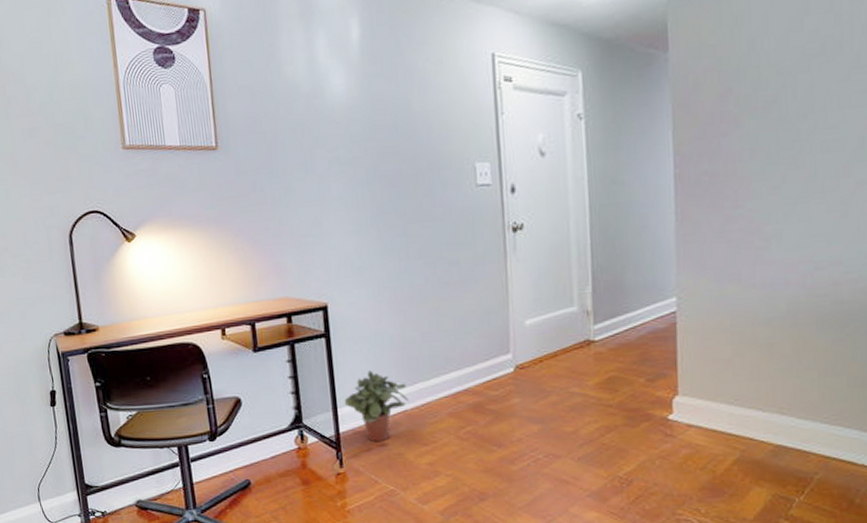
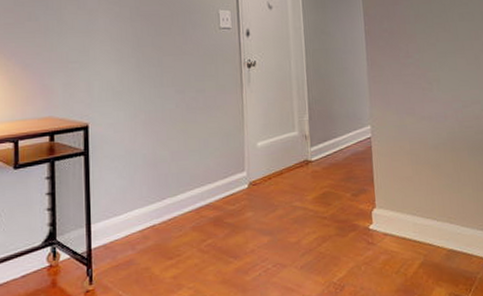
potted plant: present [344,371,409,442] -> none [97,187,157,258]

